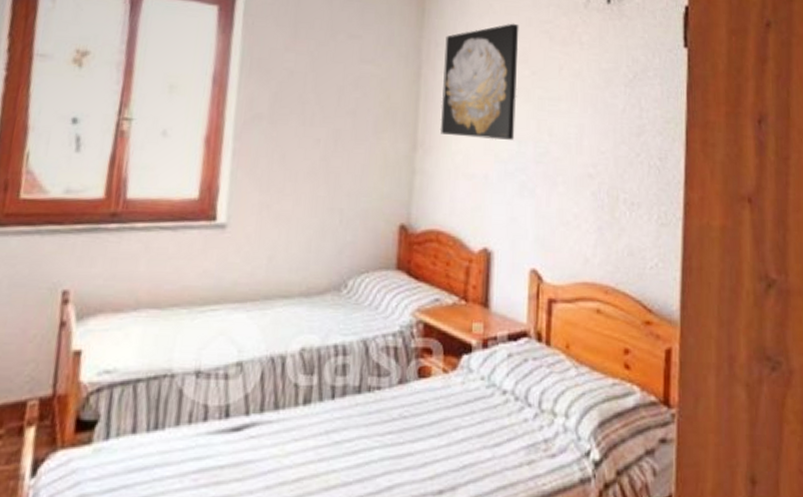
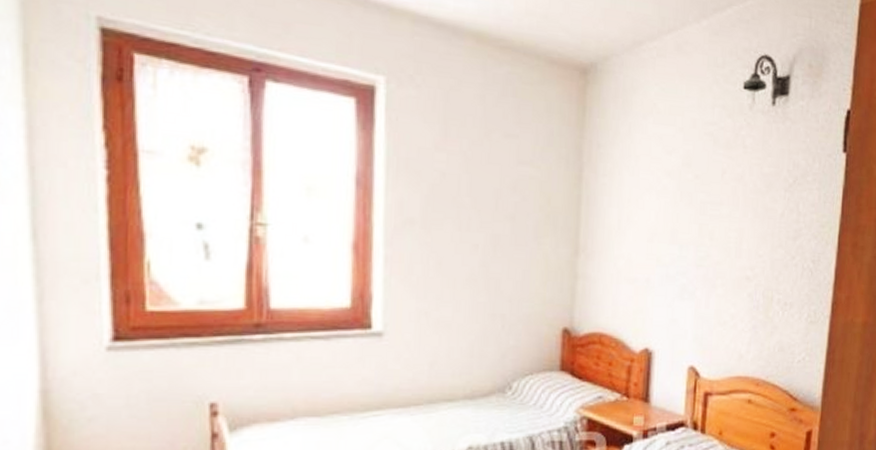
wall art: present [440,23,519,140] -> none [602,124,684,245]

